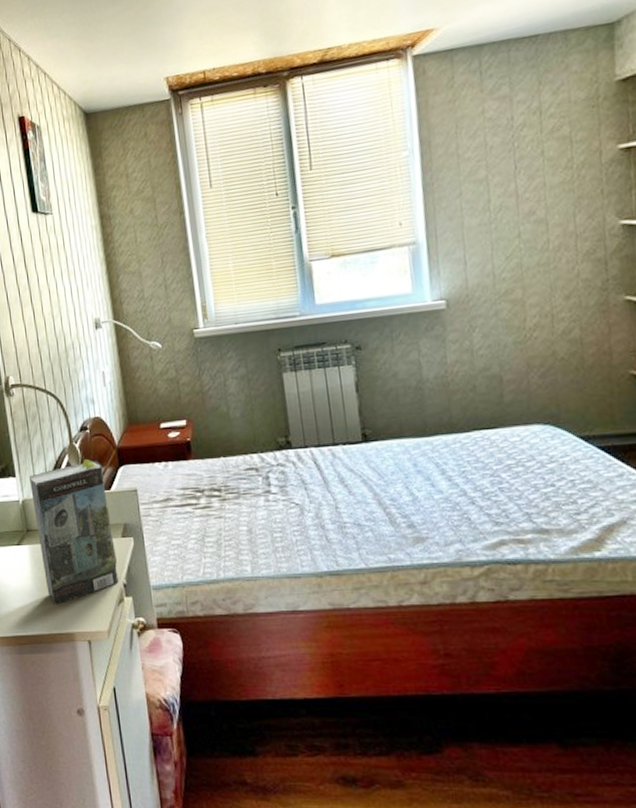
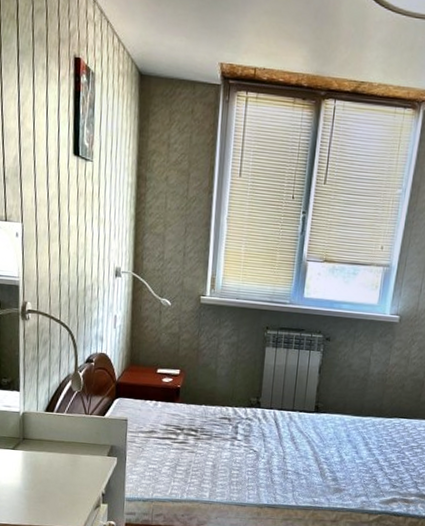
book: present [29,459,119,604] -> none [32,387,101,502]

